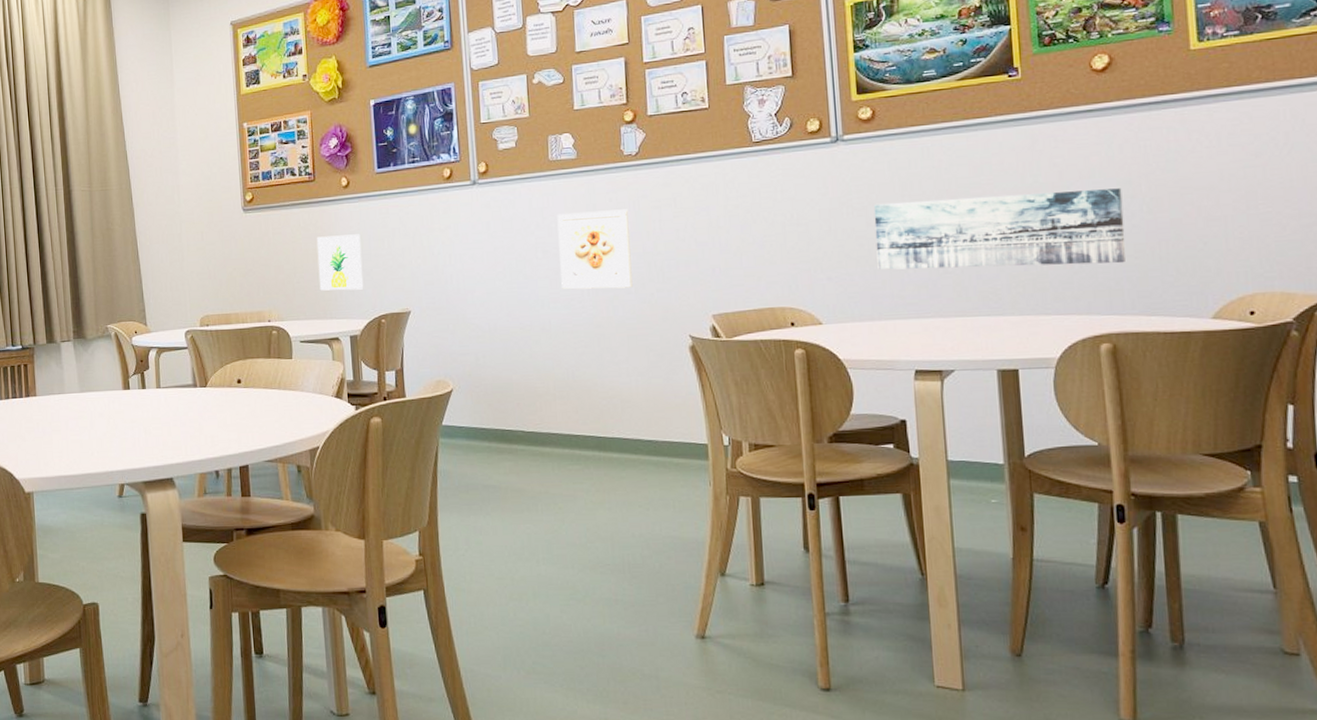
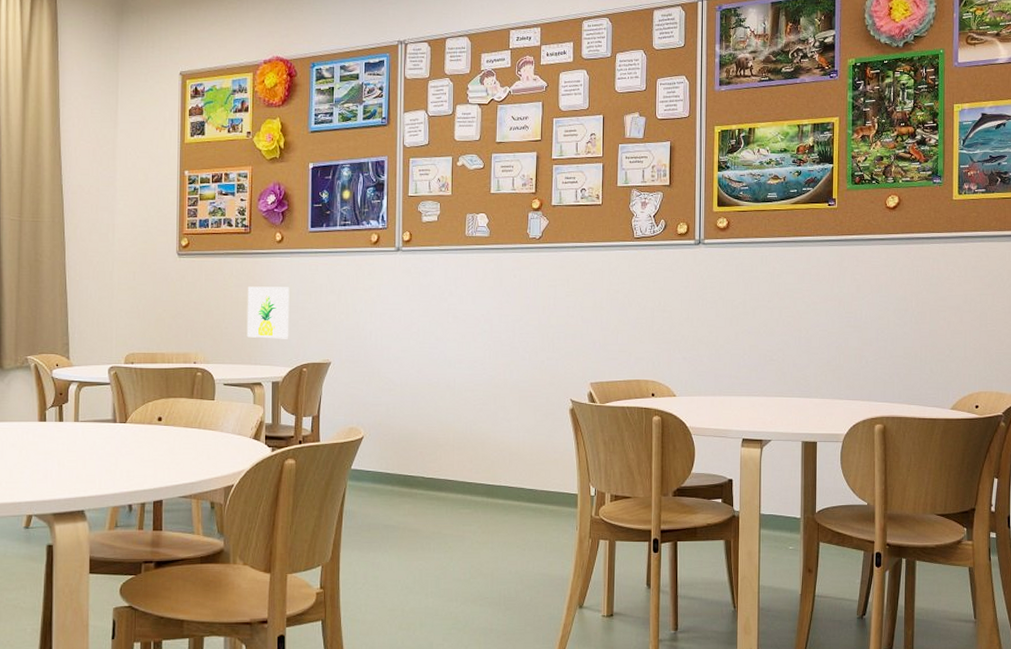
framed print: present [557,209,633,290] -> none [467,284,530,355]
wall art: present [873,188,1127,270] -> none [721,299,899,362]

